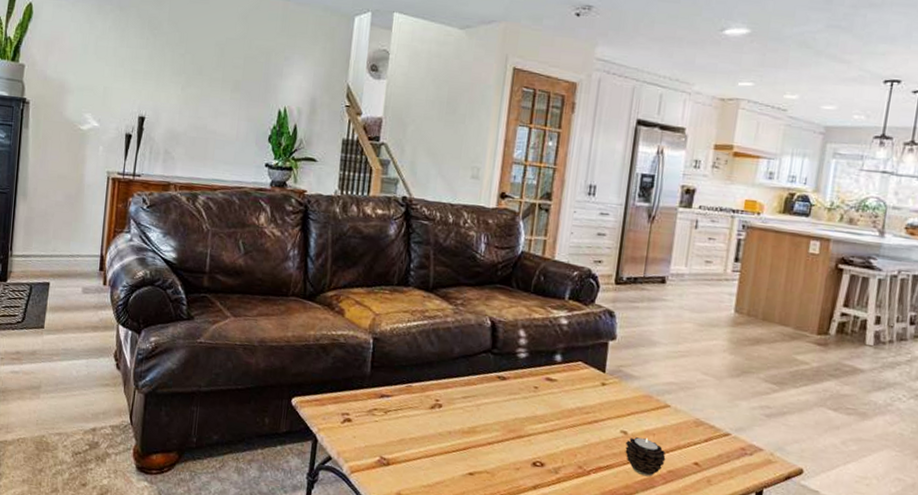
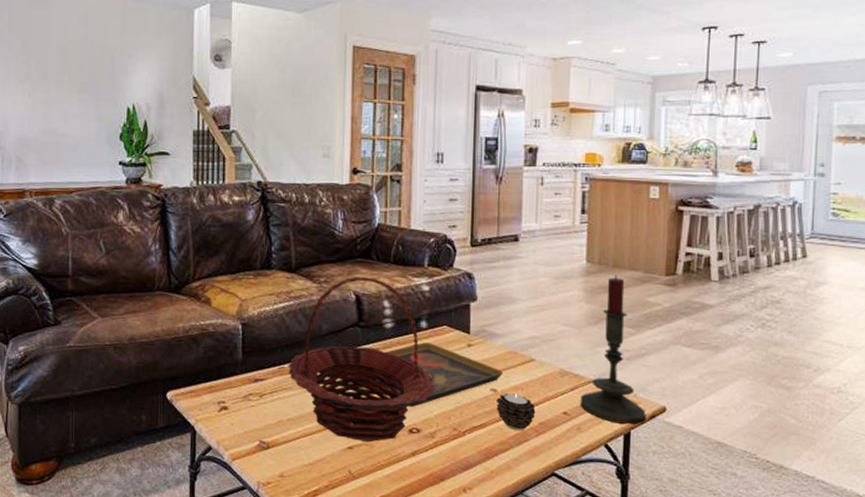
basket: none [415,302,565,471] -> present [288,277,436,443]
decorative tray: none [480,376,636,440] -> present [352,342,503,407]
candle: none [712,327,782,485] -> present [580,274,646,425]

